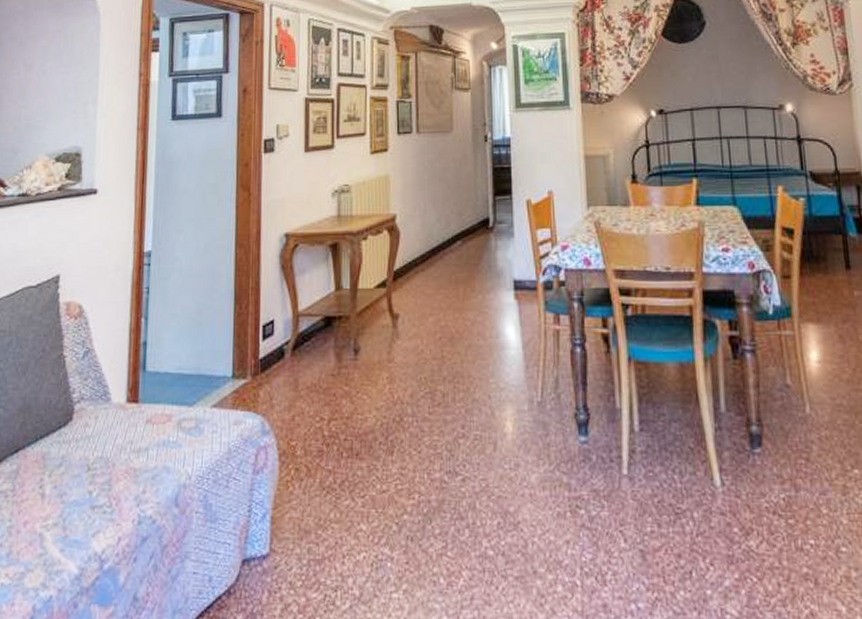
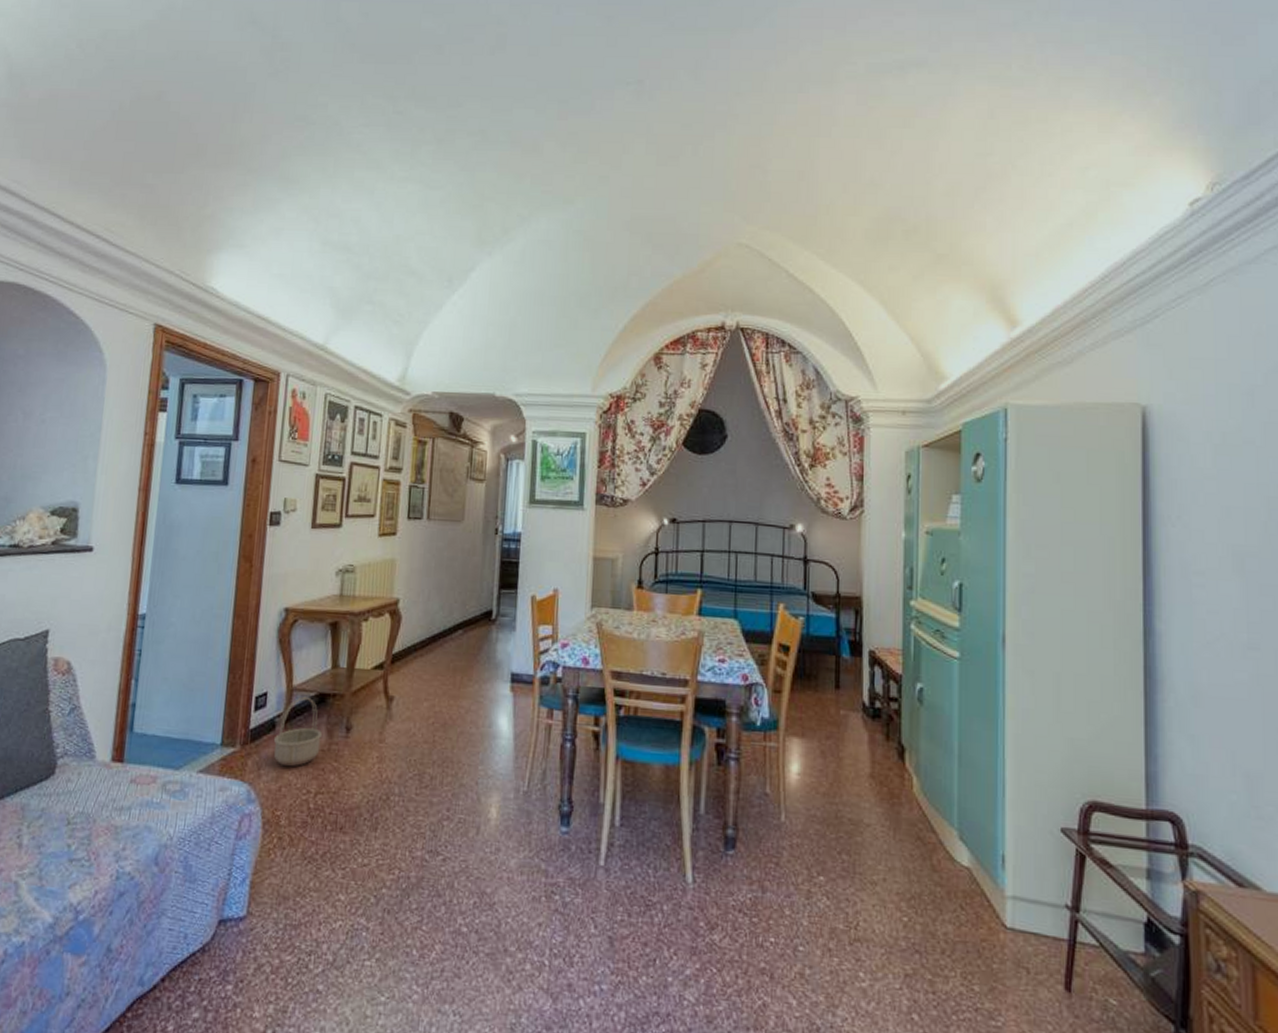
basket: none [283,321,330,395] -> present [273,696,322,767]

